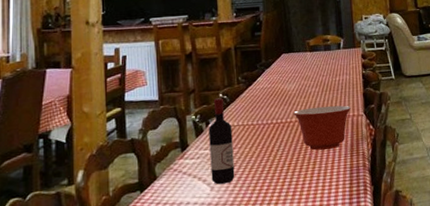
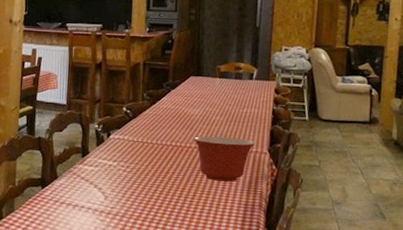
wine bottle: present [208,98,235,185] -> none [106,111,132,196]

